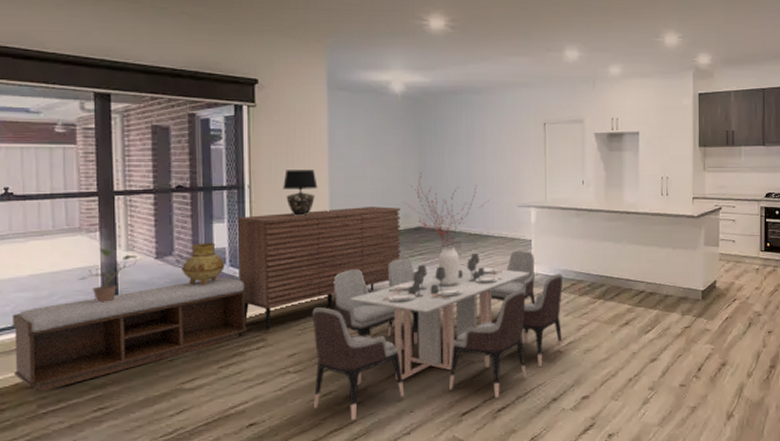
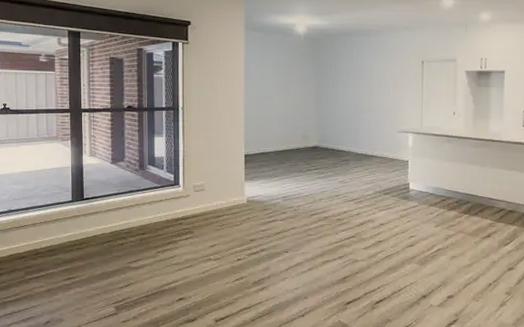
bench: present [13,277,248,392] -> none [8,180,179,262]
potted plant: present [78,248,138,303] -> none [55,153,98,196]
ceramic vessel: present [181,243,225,286] -> none [130,152,163,187]
sideboard: present [237,207,401,330] -> none [173,128,301,225]
table lamp: present [283,169,318,216] -> none [208,96,235,134]
dining table: present [312,173,563,420] -> none [229,101,435,301]

